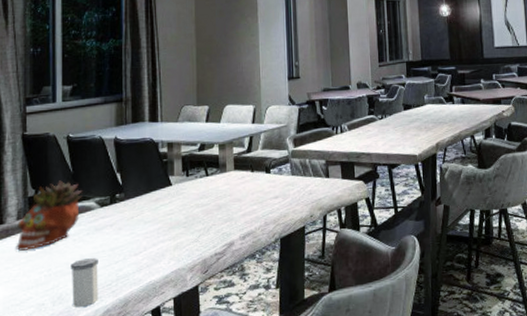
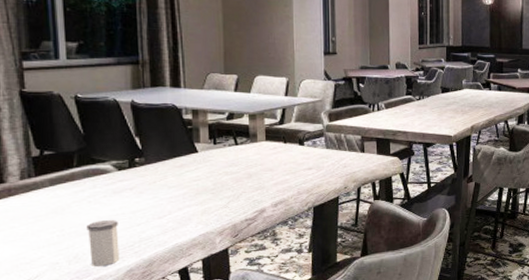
succulent planter: present [16,180,83,251] -> none [21,141,97,211]

